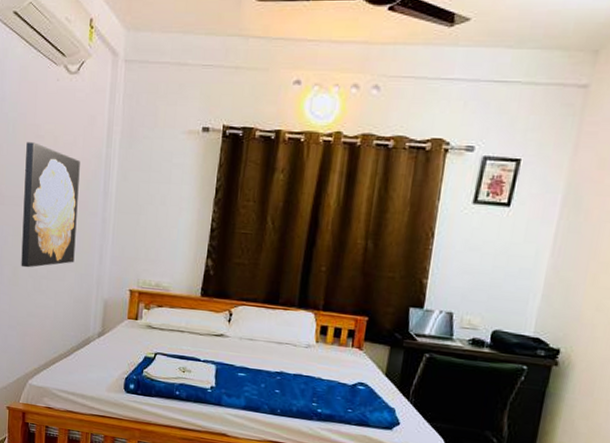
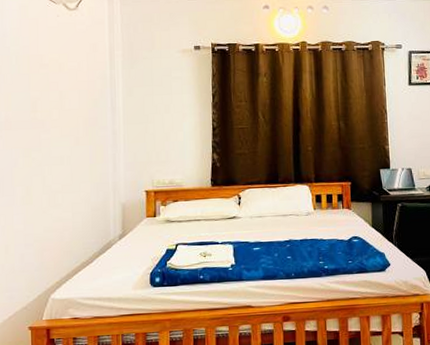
wall art: present [21,142,80,268] -> none [30,71,89,186]

